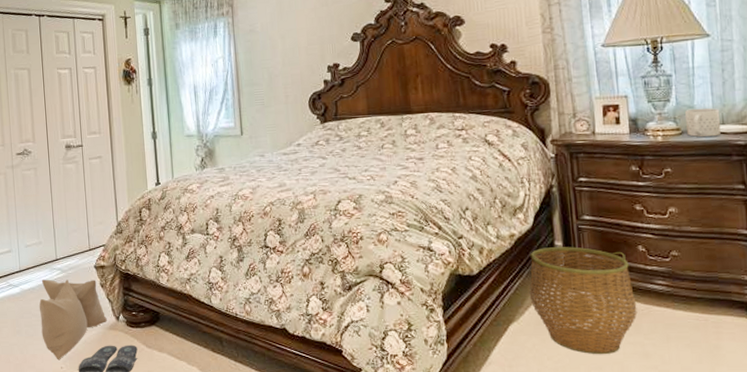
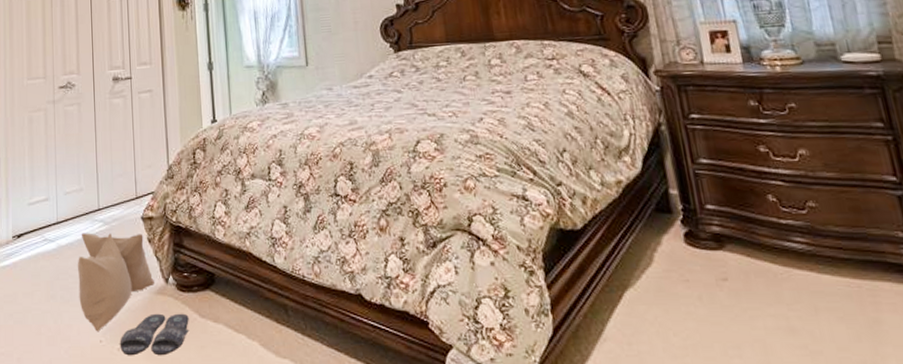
basket: present [529,246,638,354] -> none [641,195,776,329]
mug: present [685,108,721,137] -> none [803,34,848,68]

